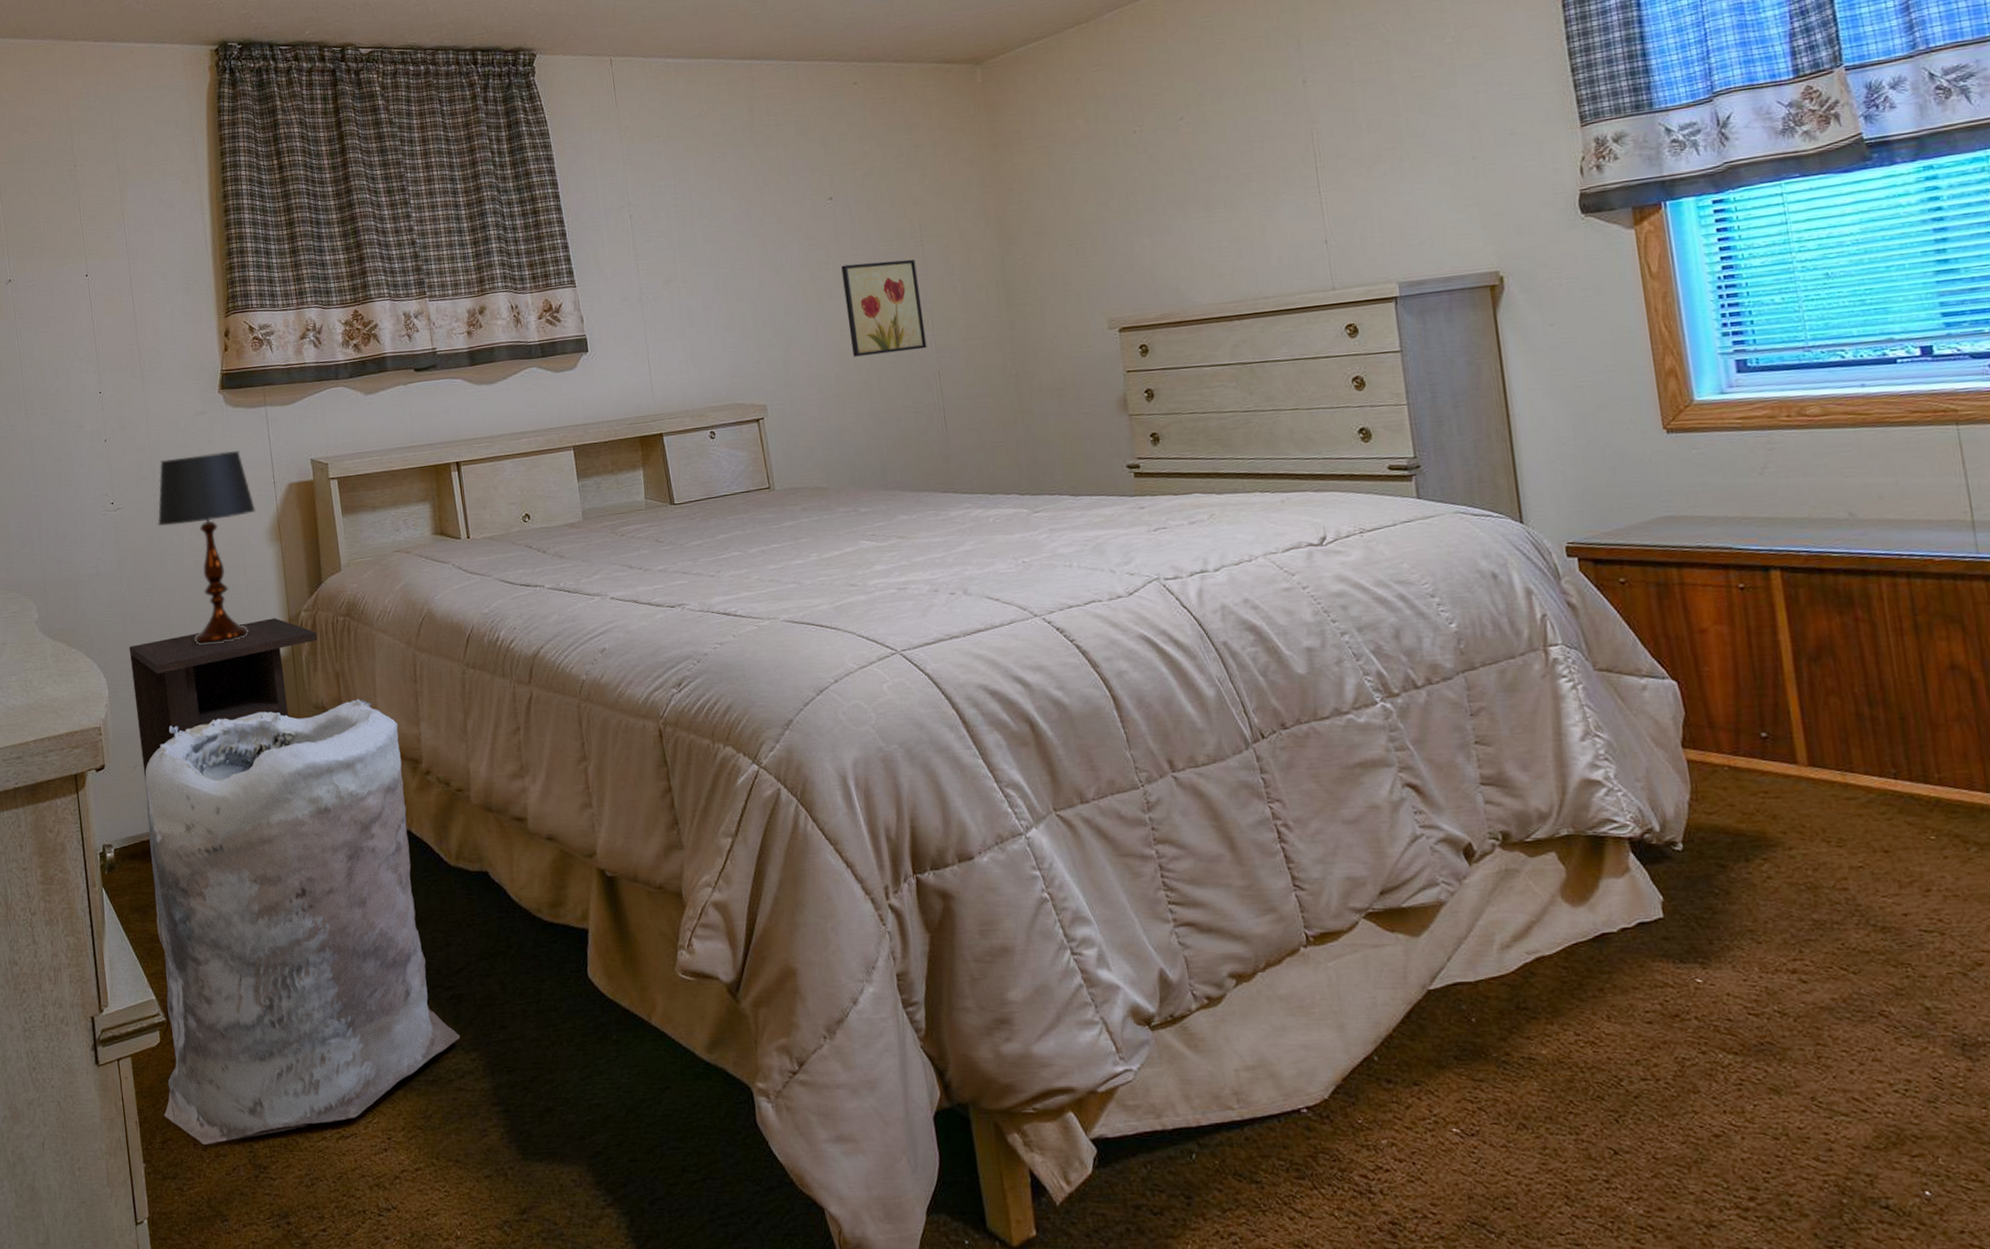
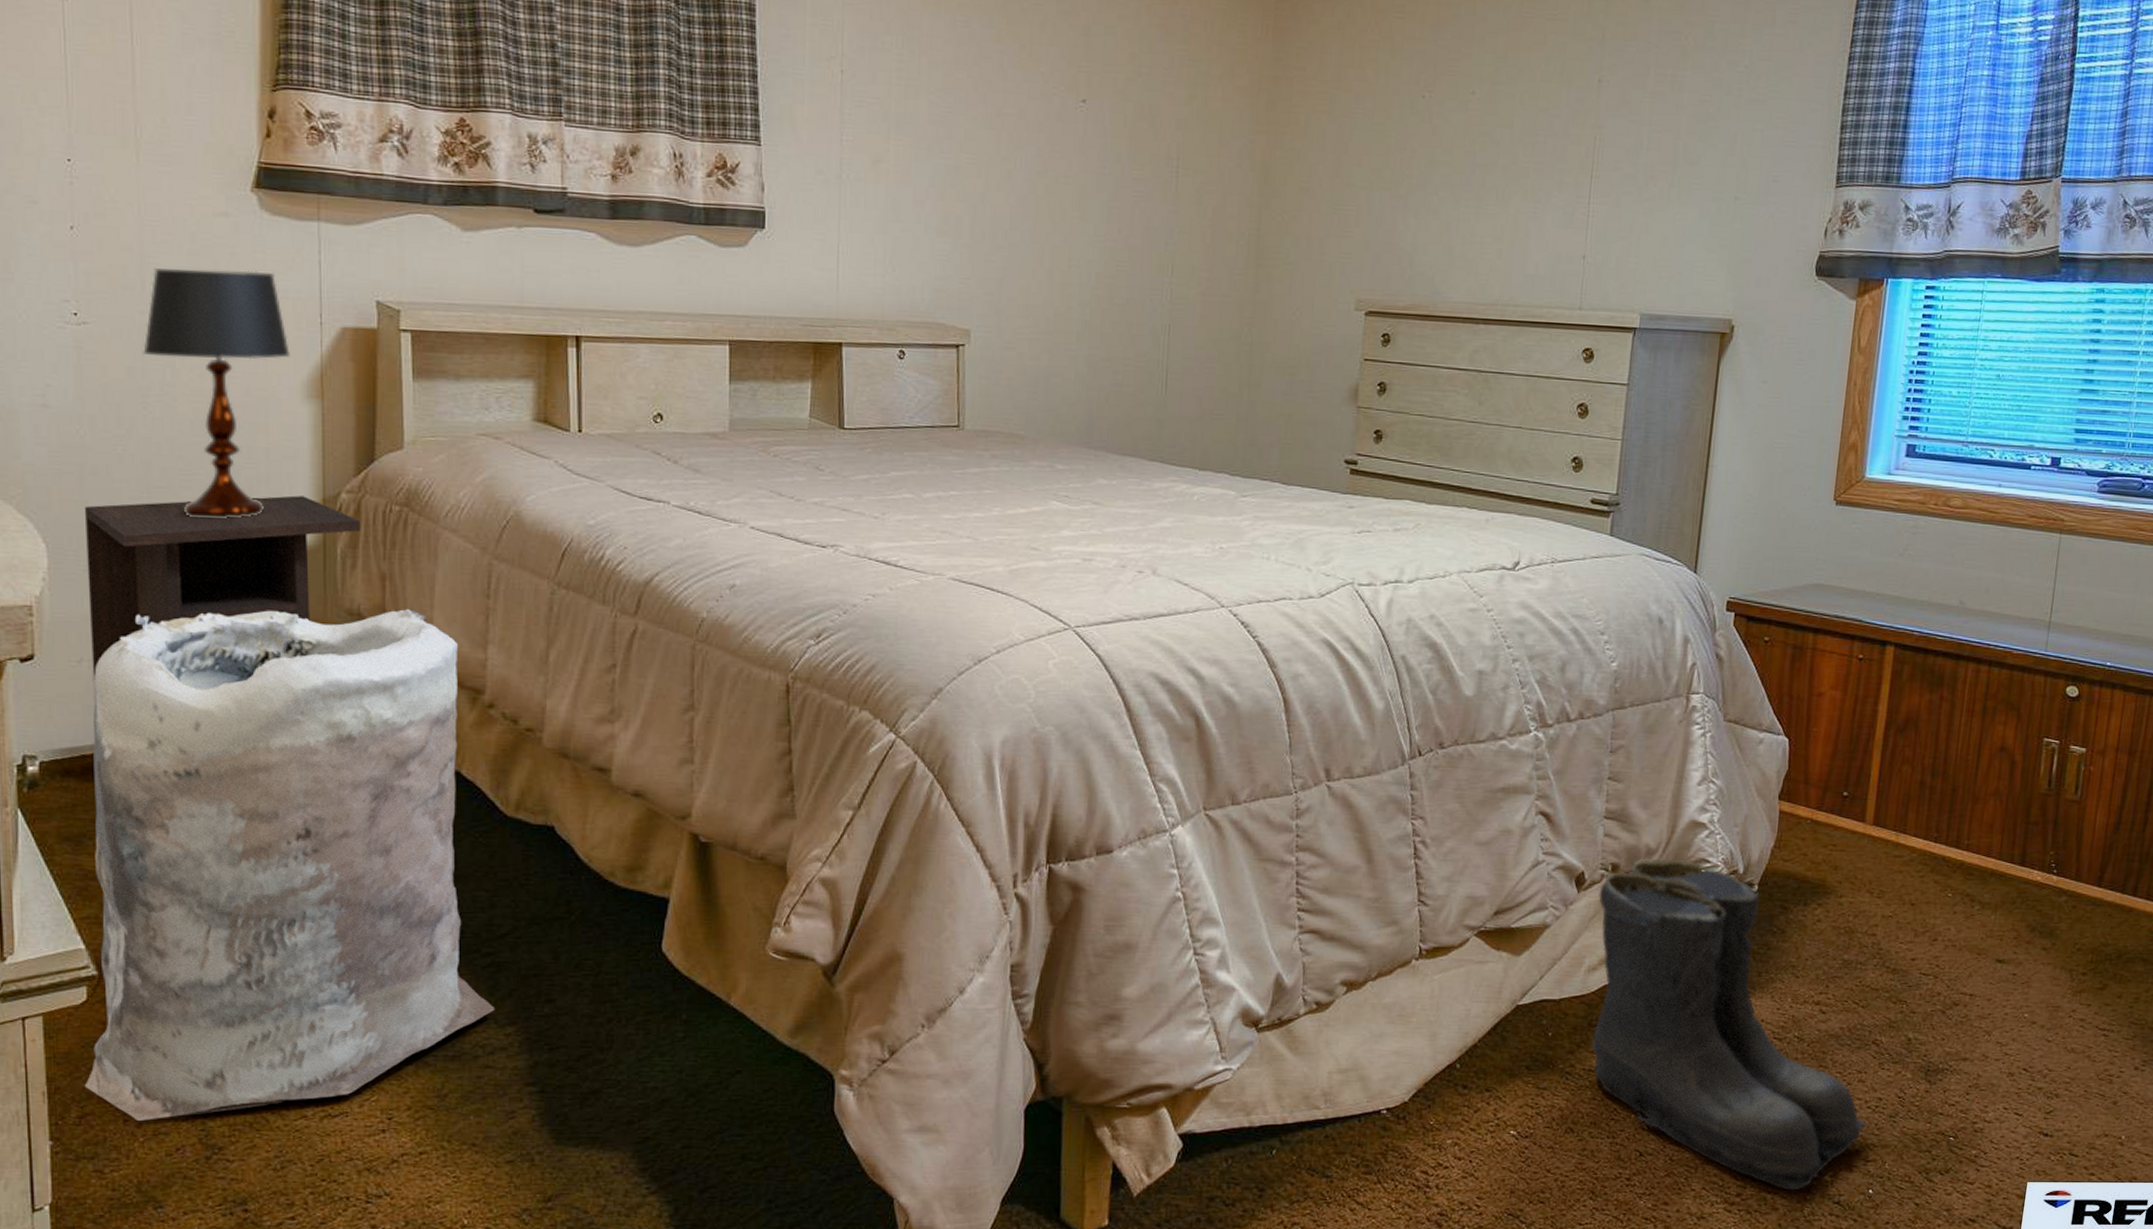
wall art: present [841,259,927,357] -> none [1078,183,1166,297]
boots: none [1493,821,1898,1193] -> present [1590,858,1867,1191]

